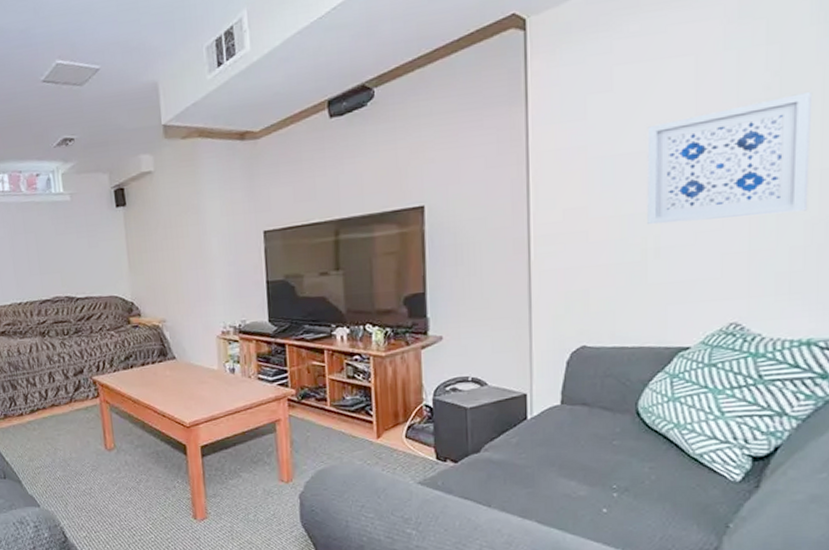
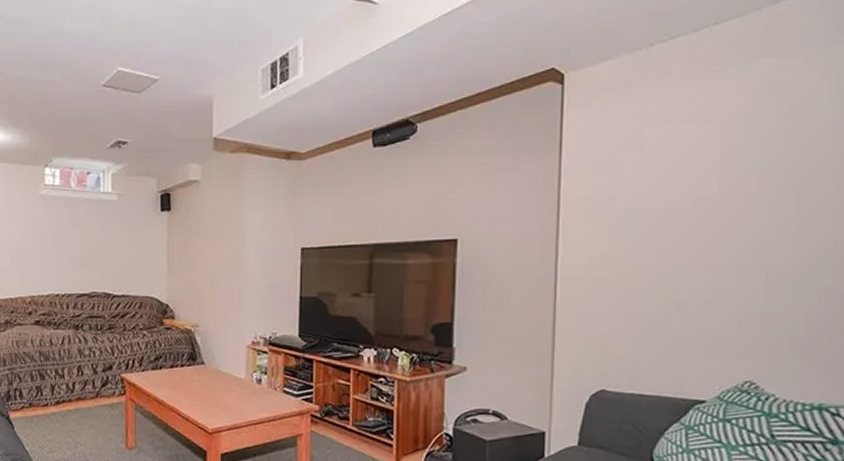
wall art: present [647,91,813,225] -> none [670,167,830,280]

